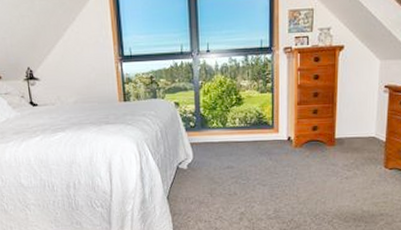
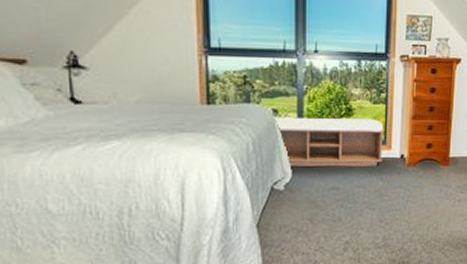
bench: none [175,106,271,150] -> present [272,117,384,167]

